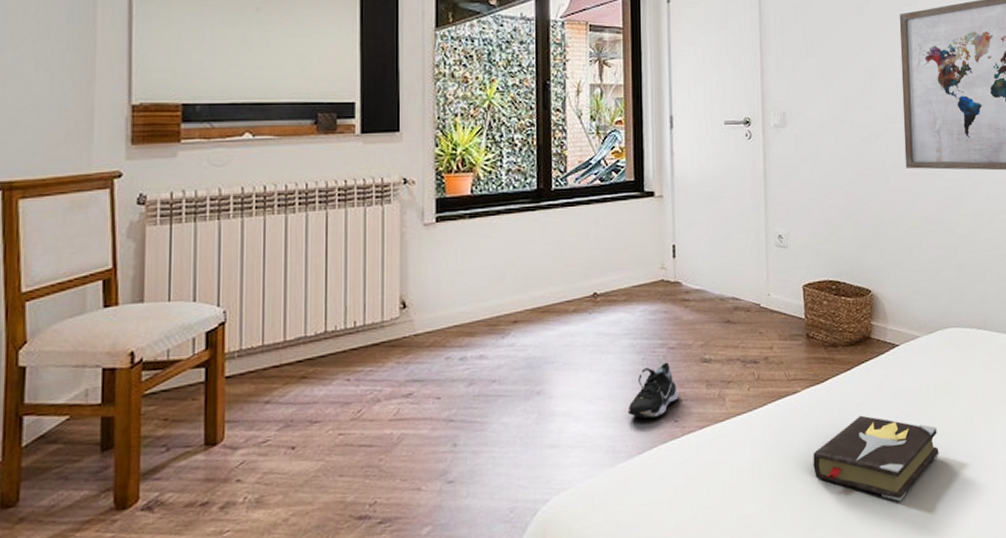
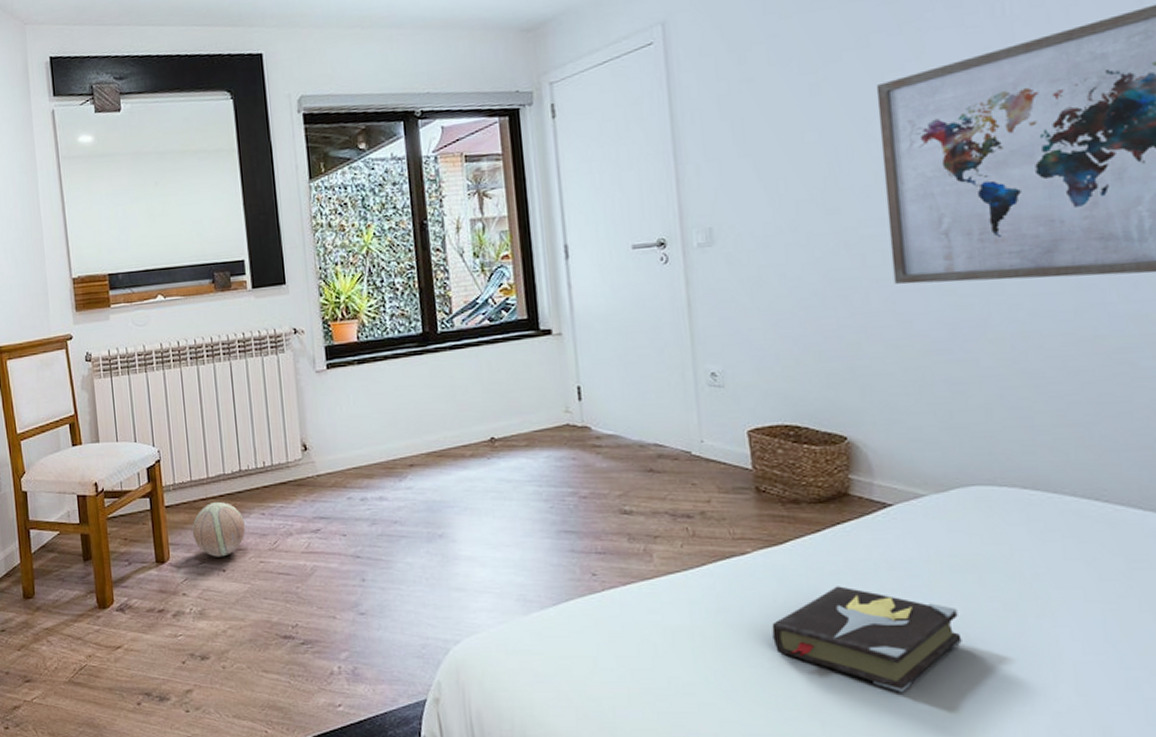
ball: none [257,367,324,433] -> present [192,501,245,557]
shoe: present [627,362,679,419] -> none [537,512,596,570]

